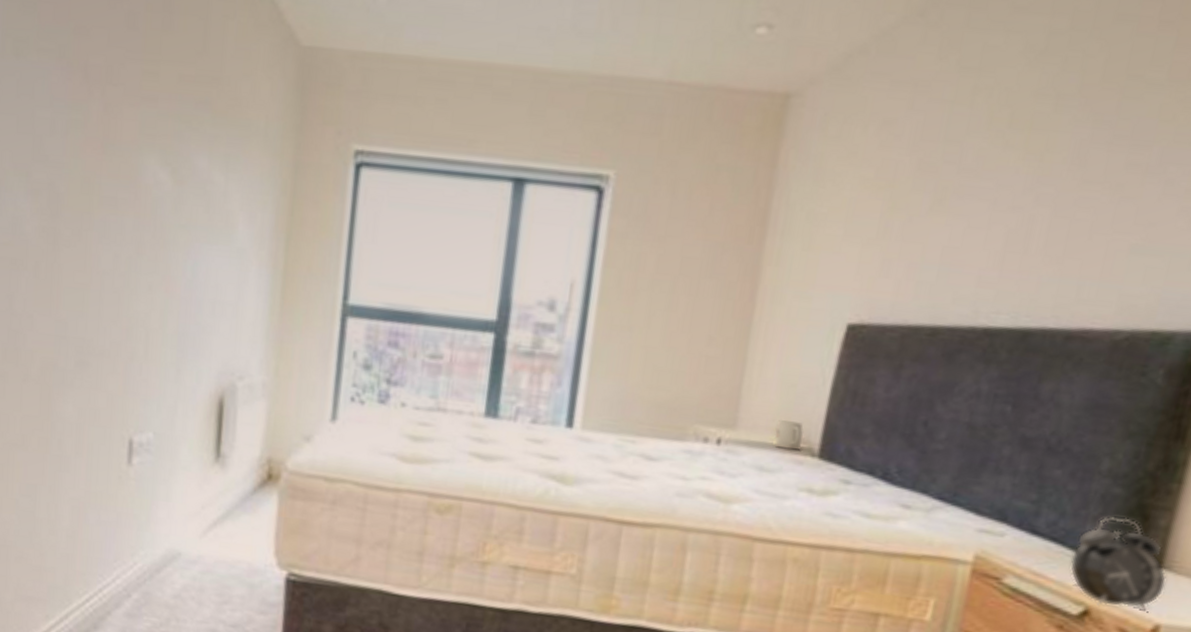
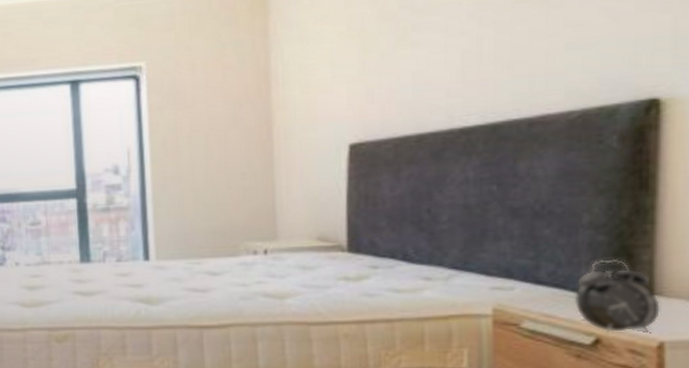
mug: present [775,420,804,451] -> none [309,227,332,250]

